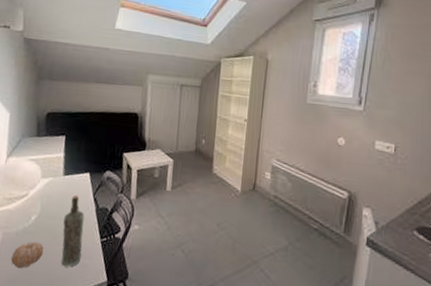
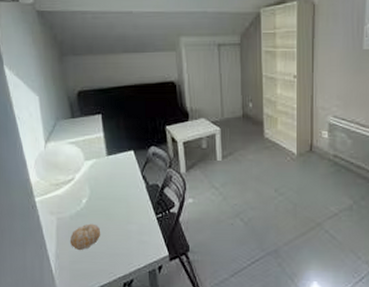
bottle: present [61,195,85,267] -> none [115,174,139,245]

